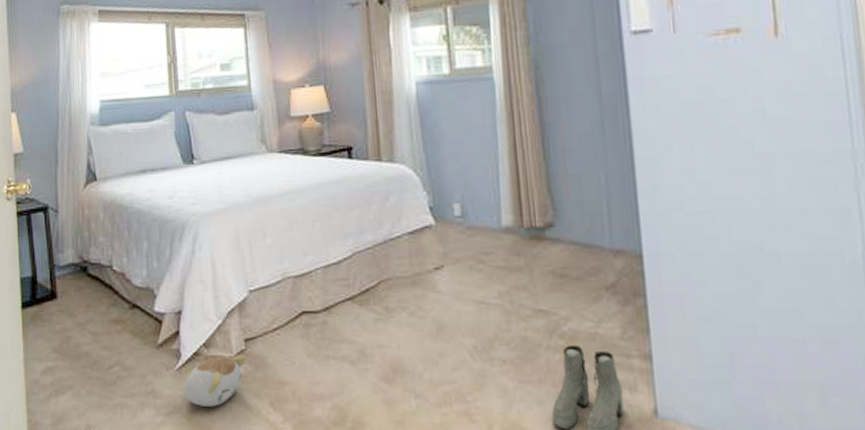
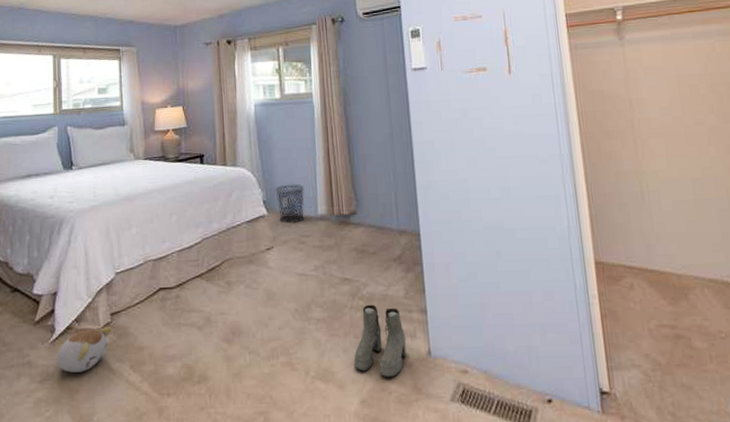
waste bin: none [444,185,484,237] -> present [275,184,305,224]

